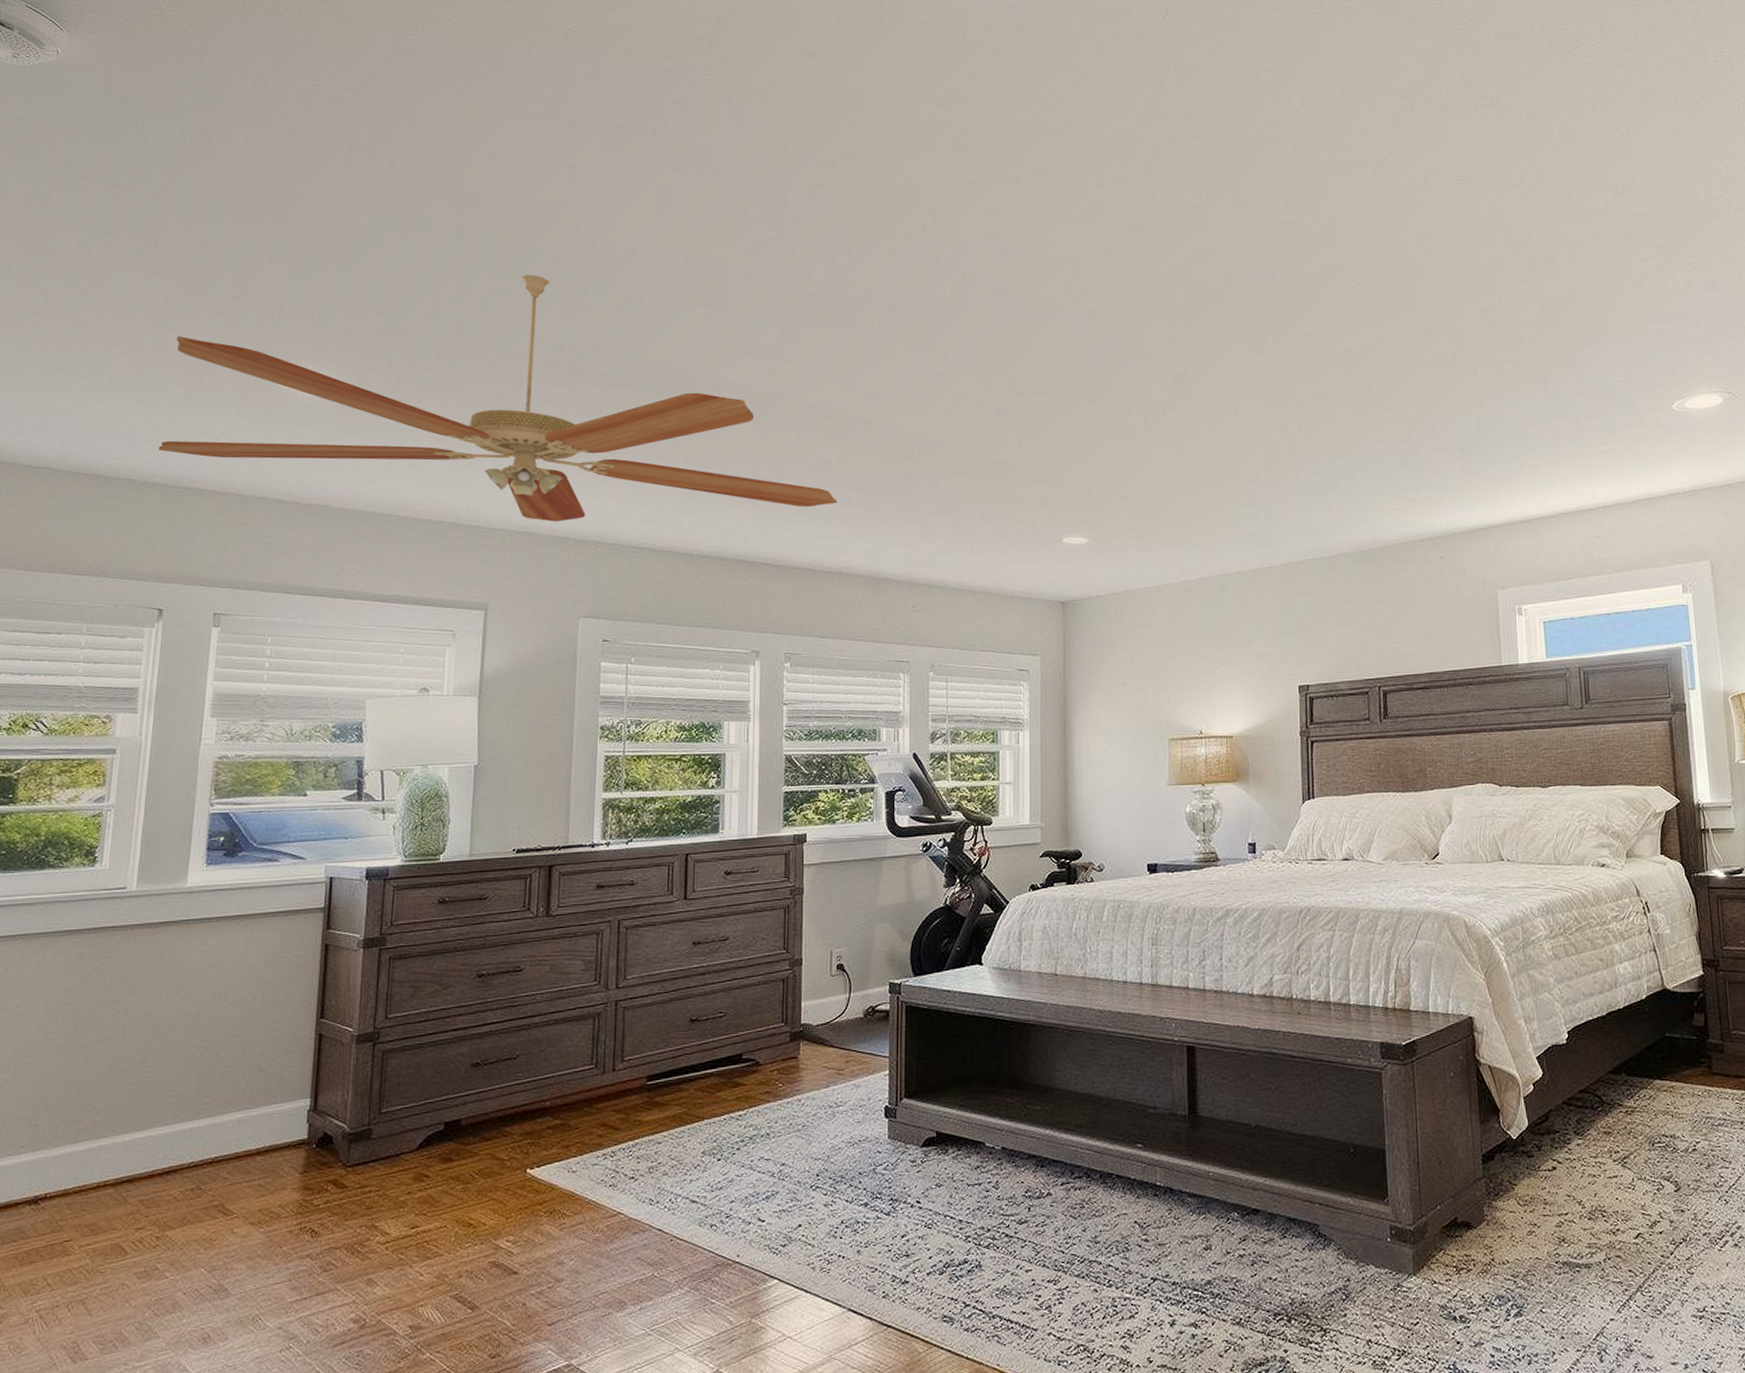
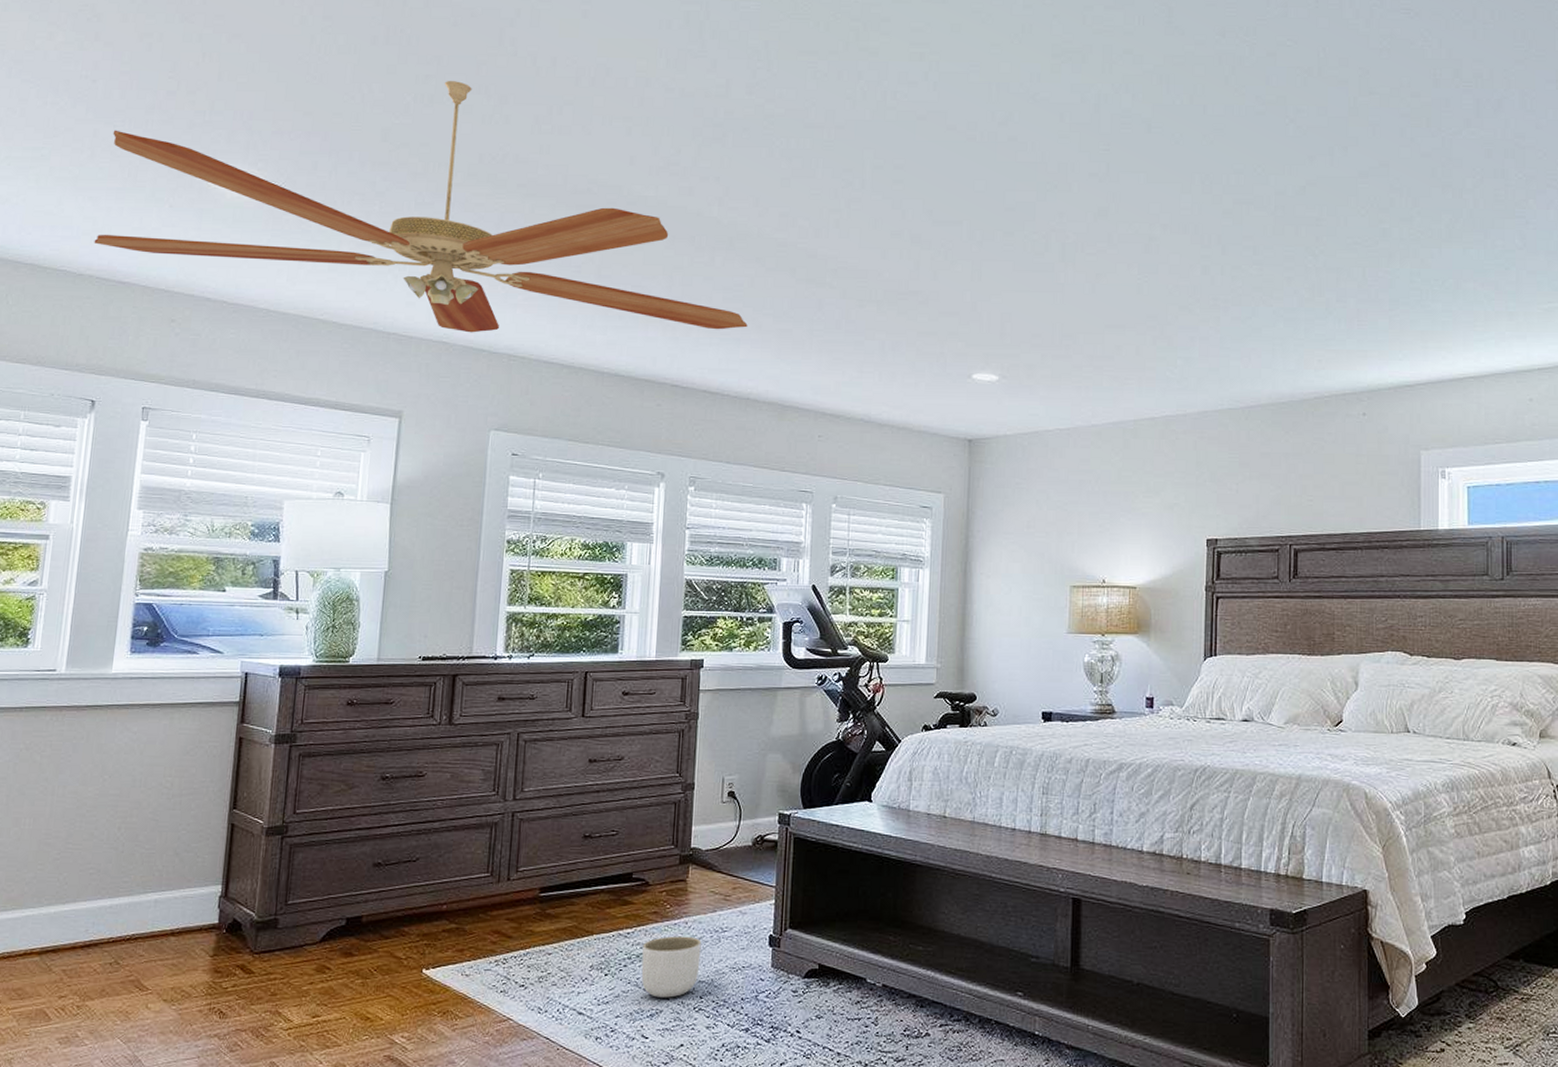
planter: none [755,1114,816,1179] -> present [641,936,702,998]

